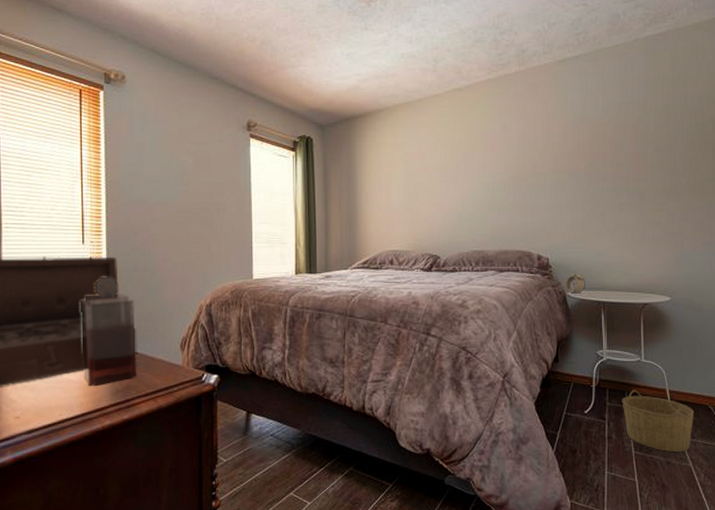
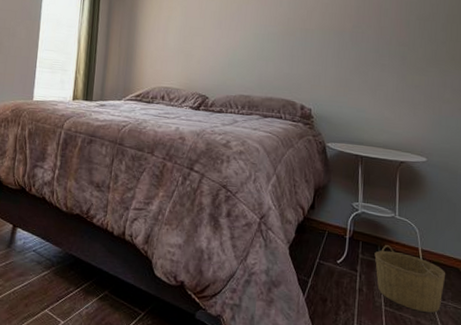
alarm clock: present [565,270,585,294] -> none [325,123,345,146]

